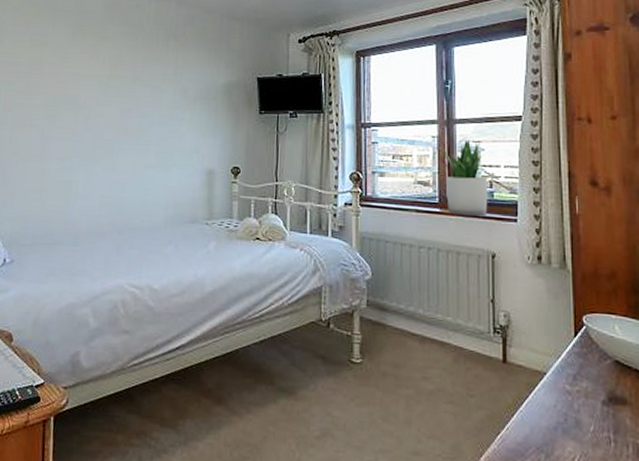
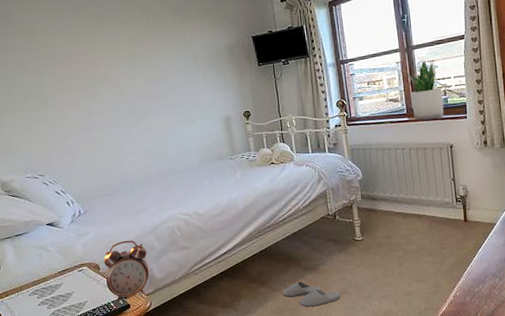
alarm clock: none [16,308,77,391] -> present [103,240,150,302]
slippers: none [243,407,321,448] -> present [282,281,340,307]

